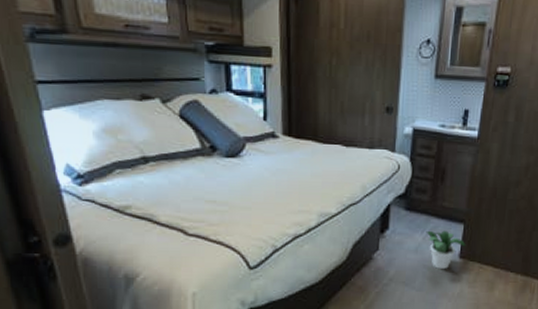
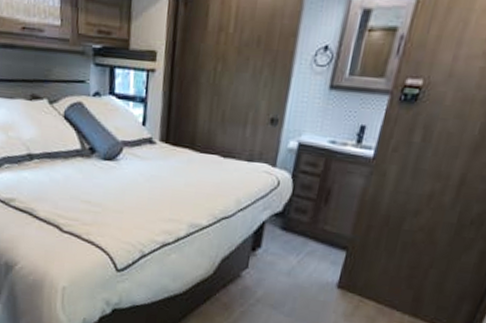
potted plant: present [426,230,466,269] -> none [301,255,347,297]

